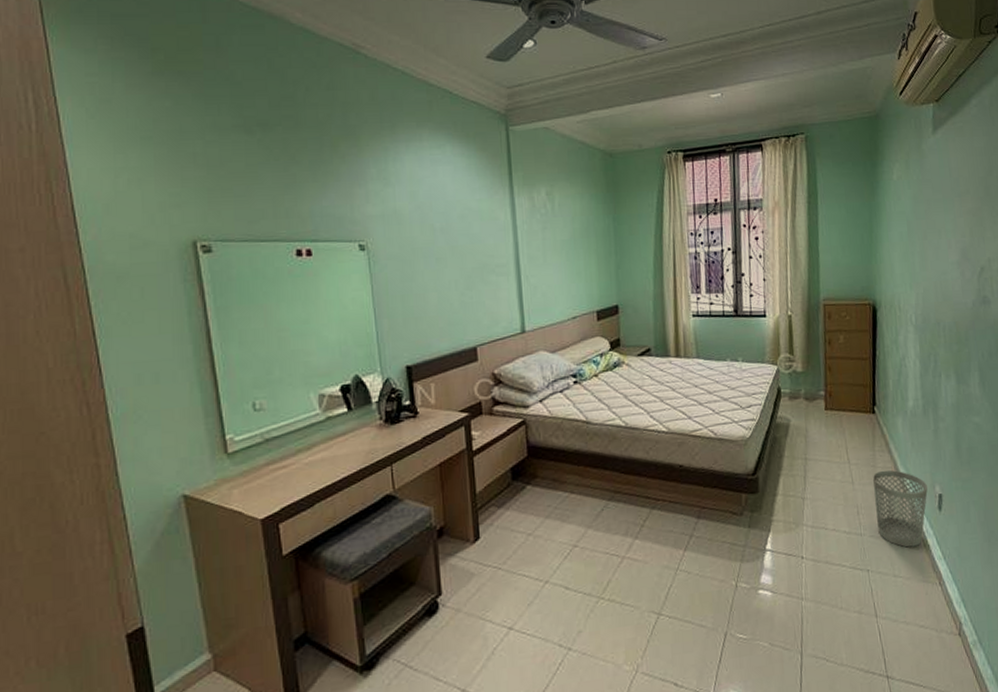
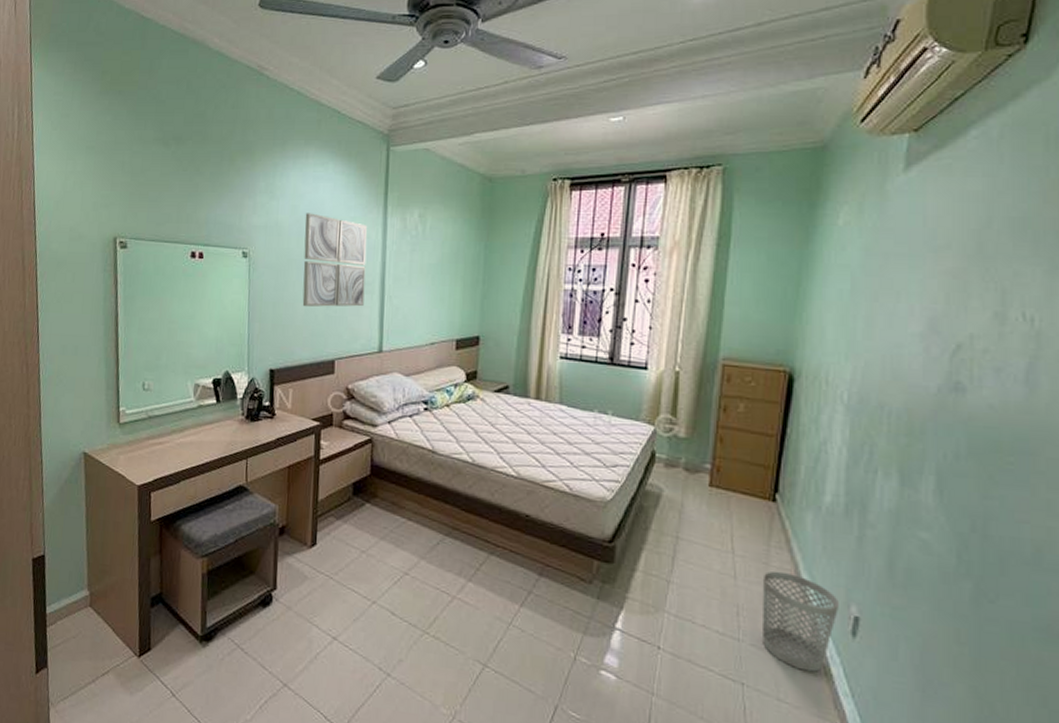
wall art: none [426,198,501,297] -> present [302,213,367,307]

